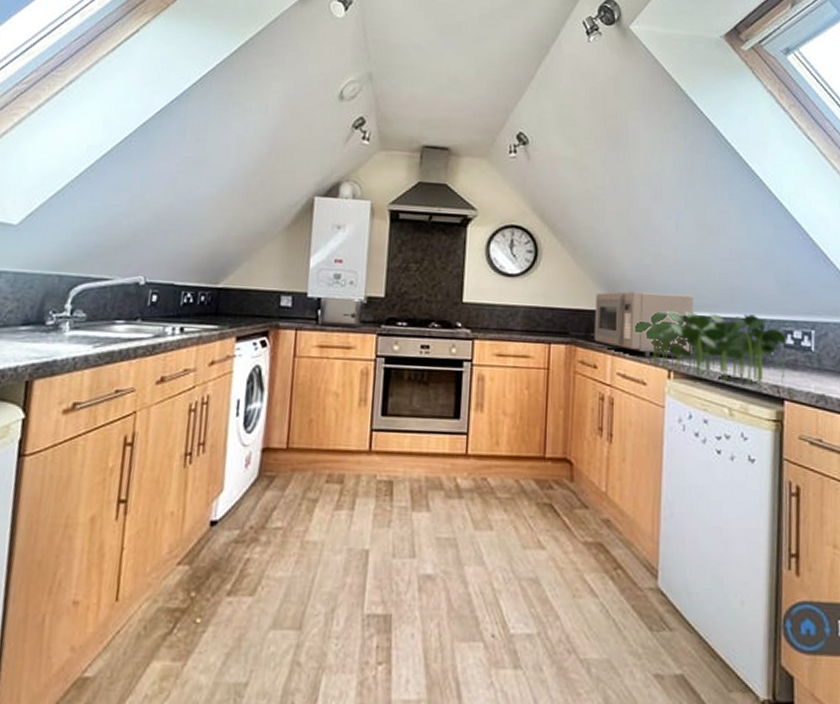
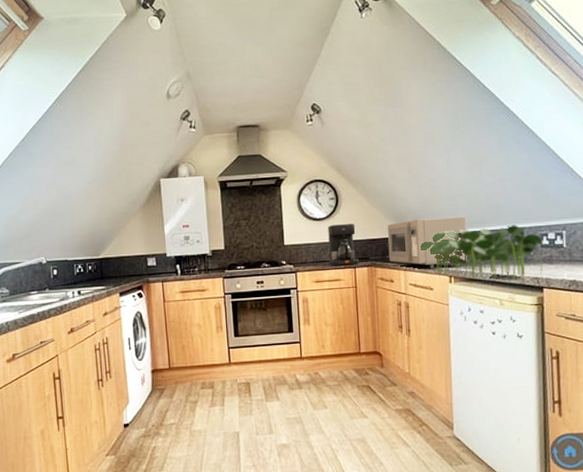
toaster: present [319,297,366,328] -> none [176,252,212,277]
coffee maker: none [517,284,556,340] -> present [328,224,359,266]

